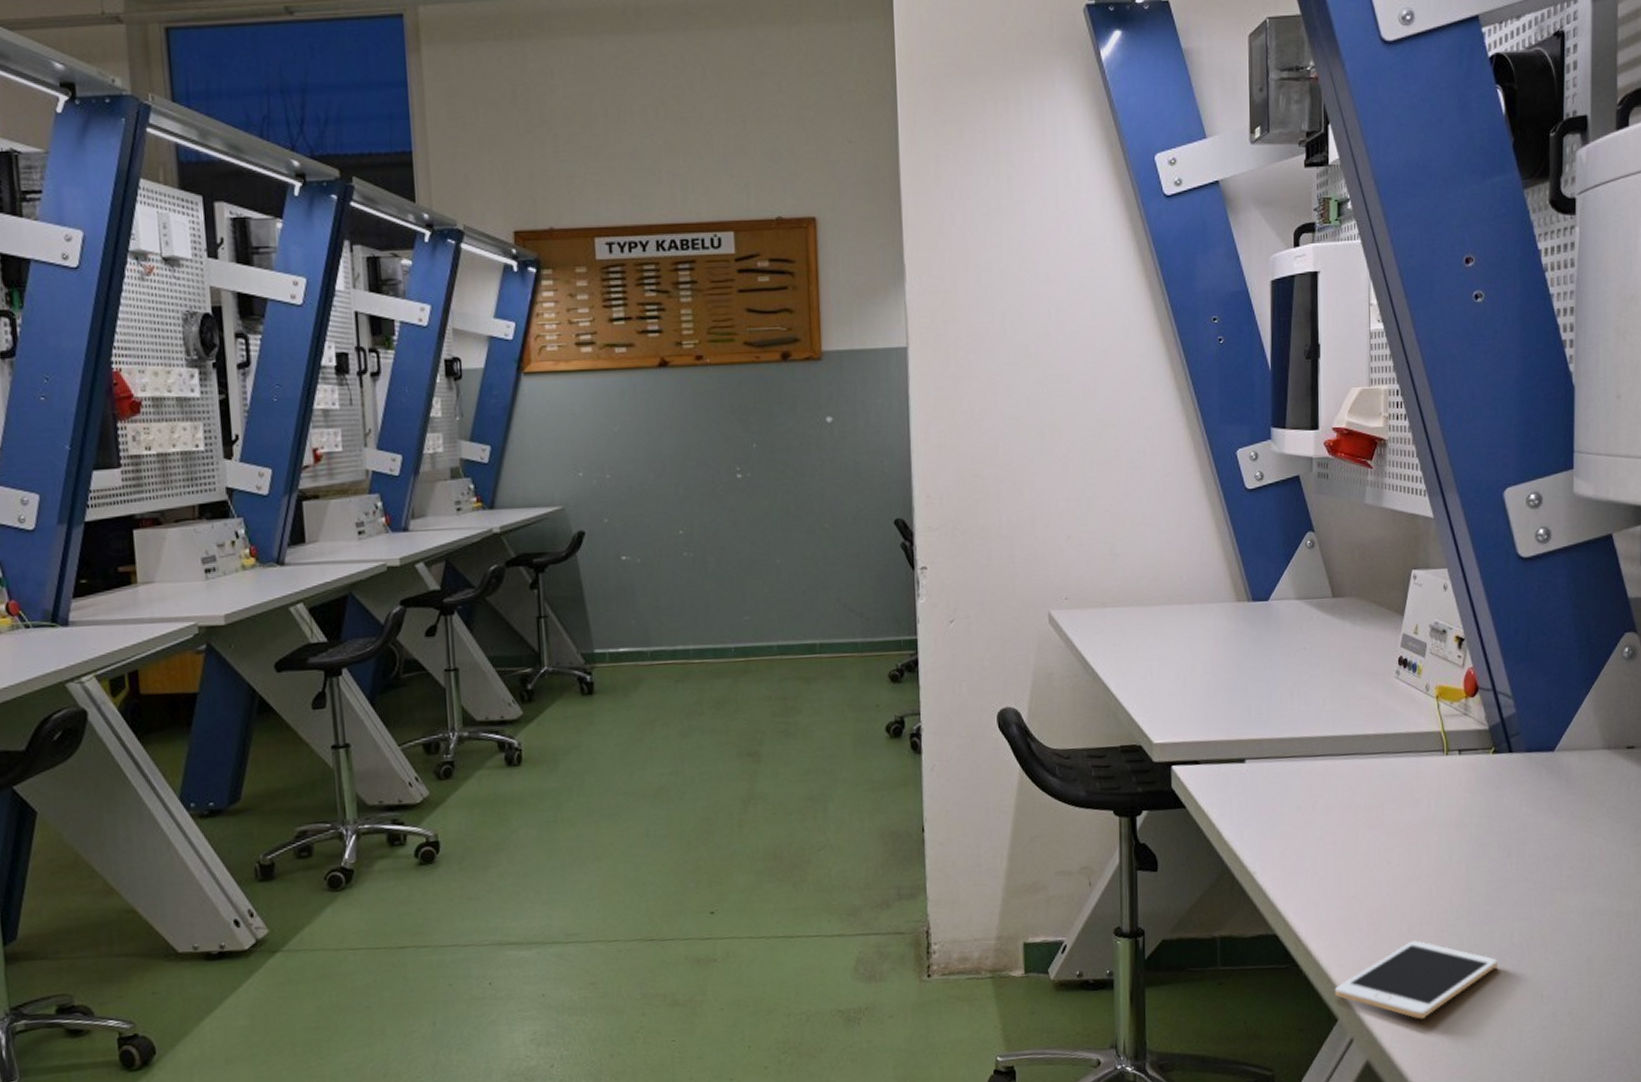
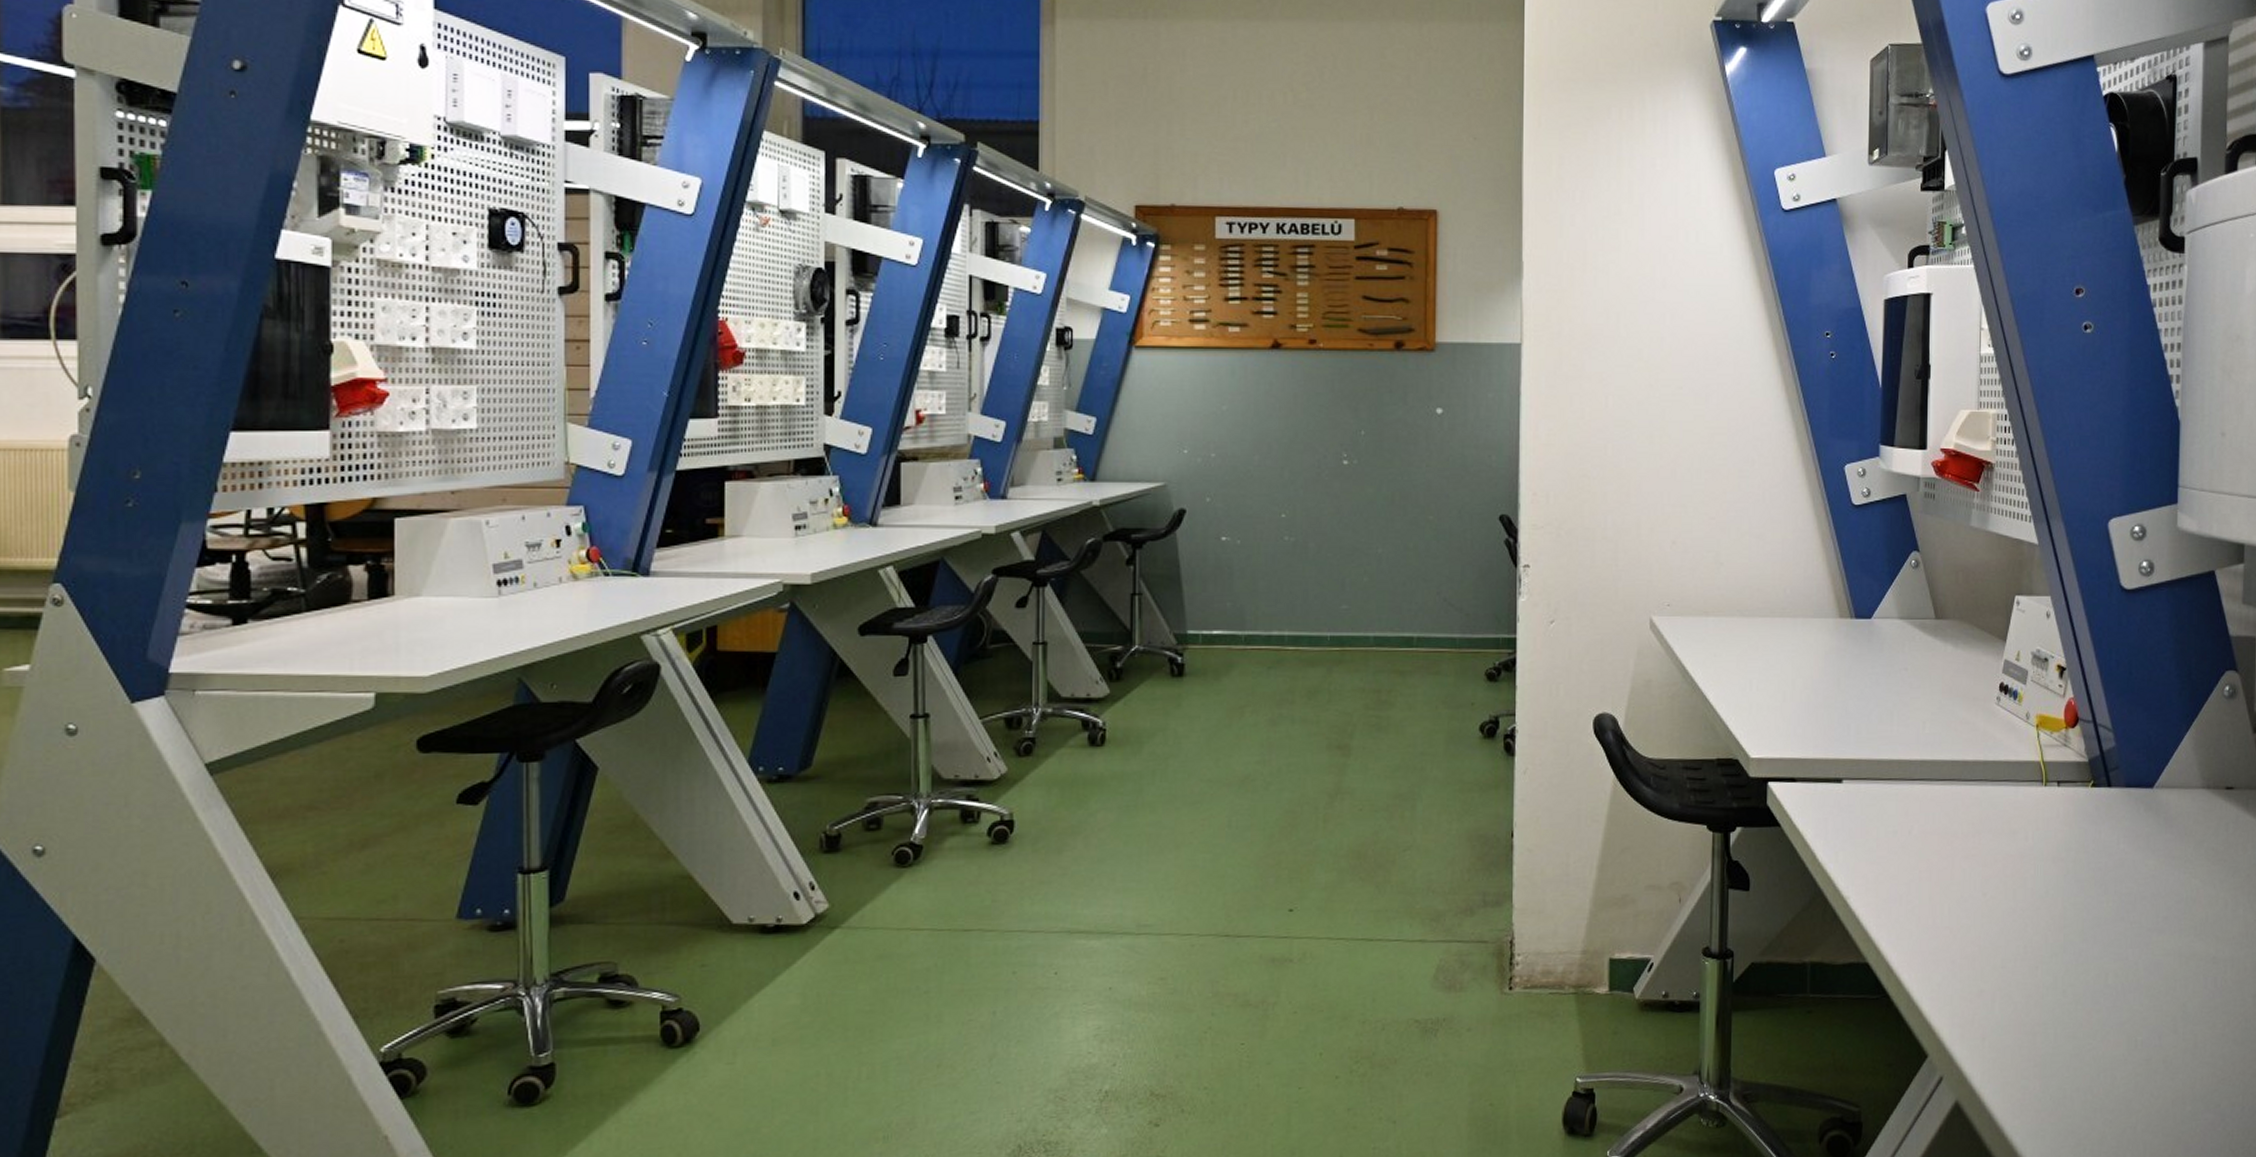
cell phone: present [1334,940,1498,1019] -> none [1925,976,2092,1060]

